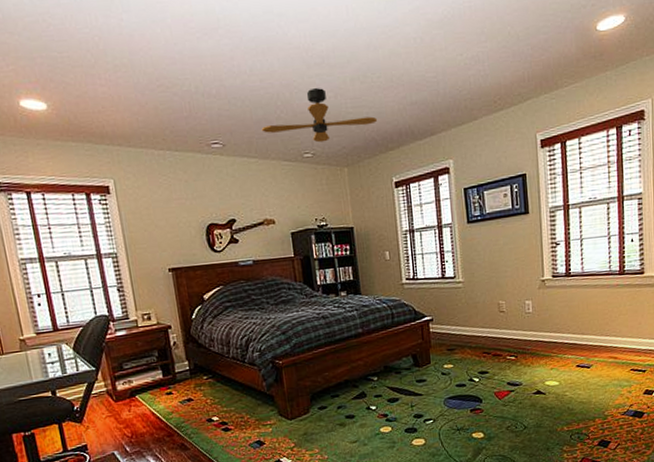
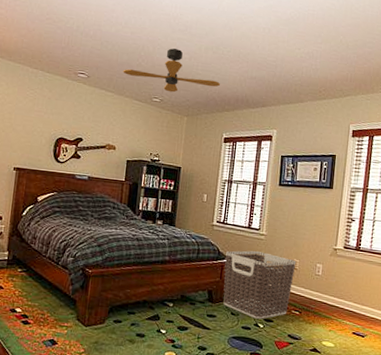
clothes hamper: none [422,301,503,374] -> present [223,250,297,319]

